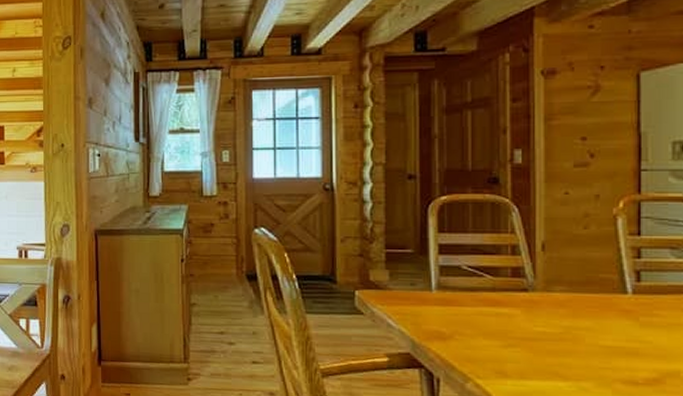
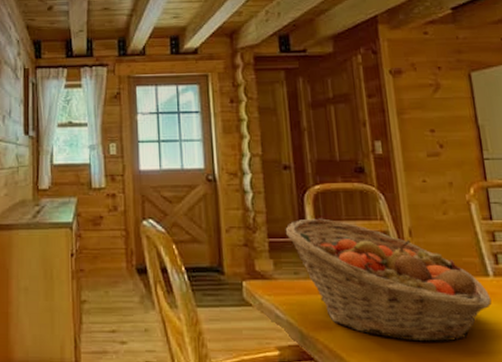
fruit basket: none [404,230,626,357] -> present [285,218,492,342]

